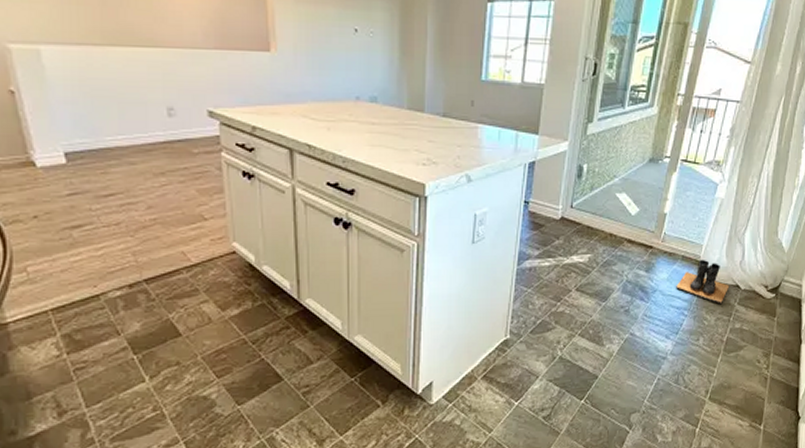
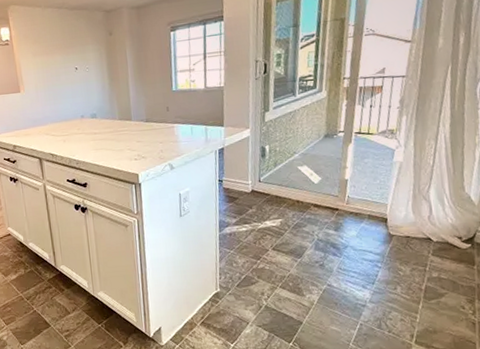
boots: present [676,259,730,303] -> none [366,216,421,255]

